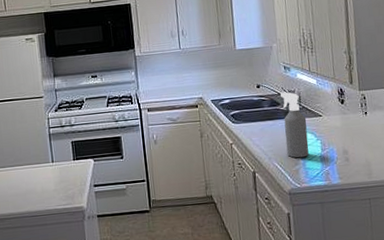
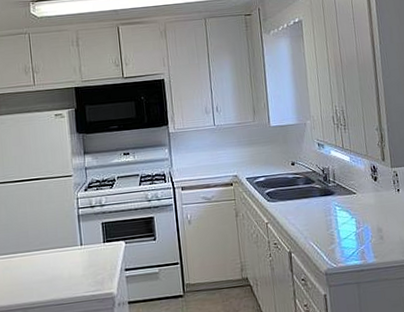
spray bottle: present [280,92,309,158] -> none [315,169,344,237]

